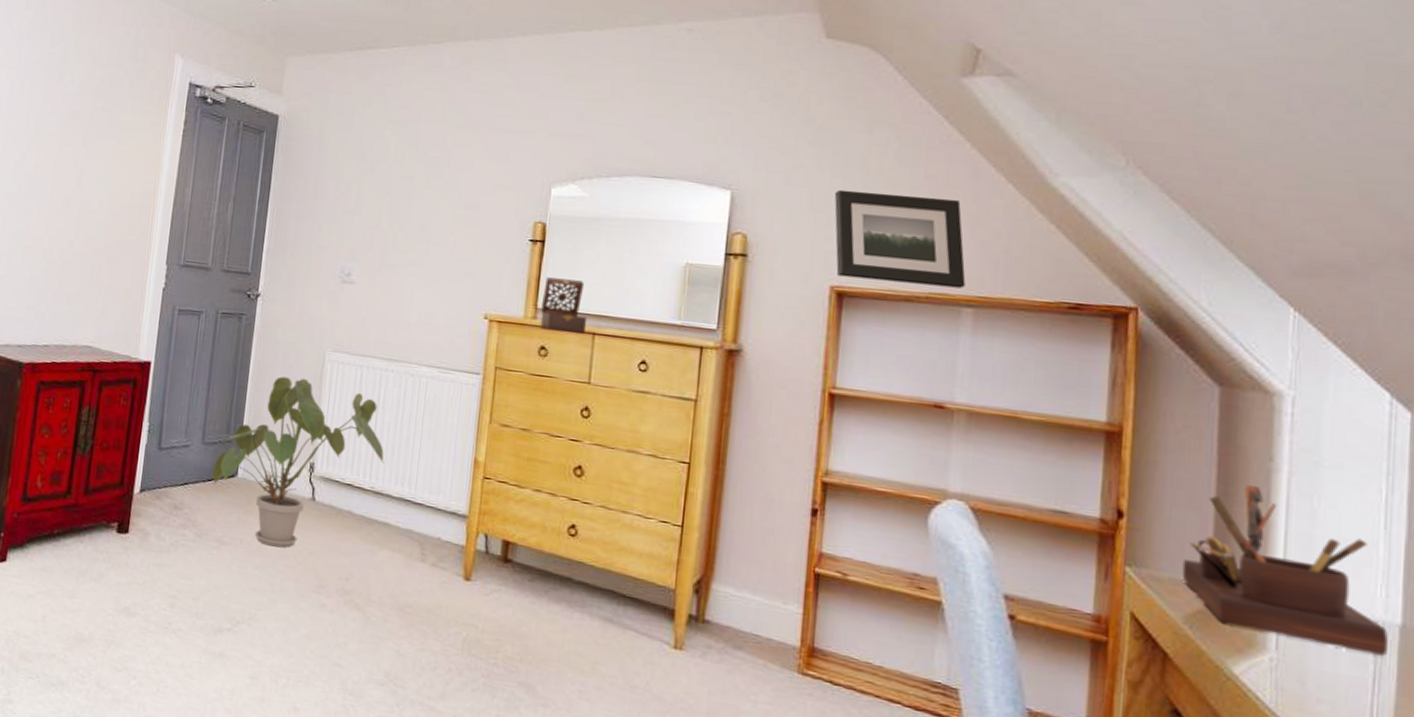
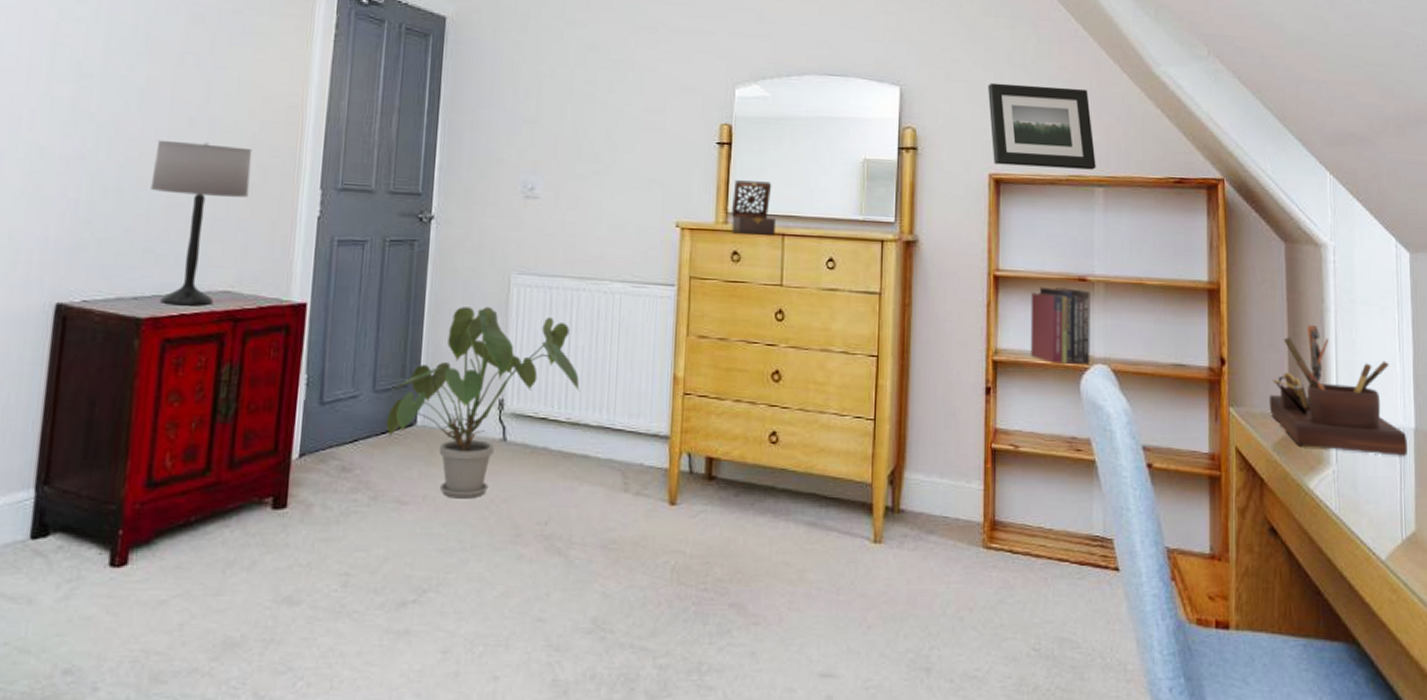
table lamp: none [34,216,113,357] -> present [150,140,253,306]
books: none [868,410,948,499] -> present [1030,287,1090,364]

